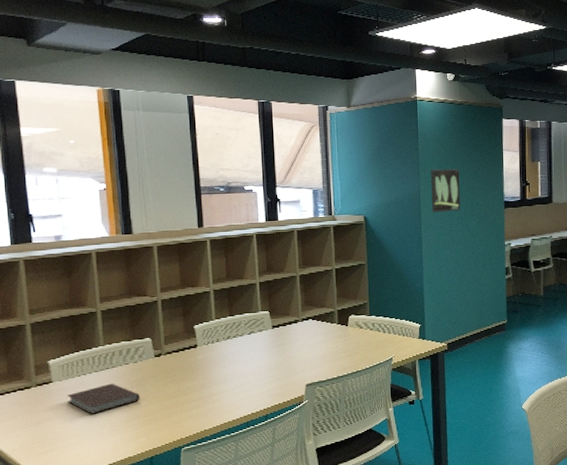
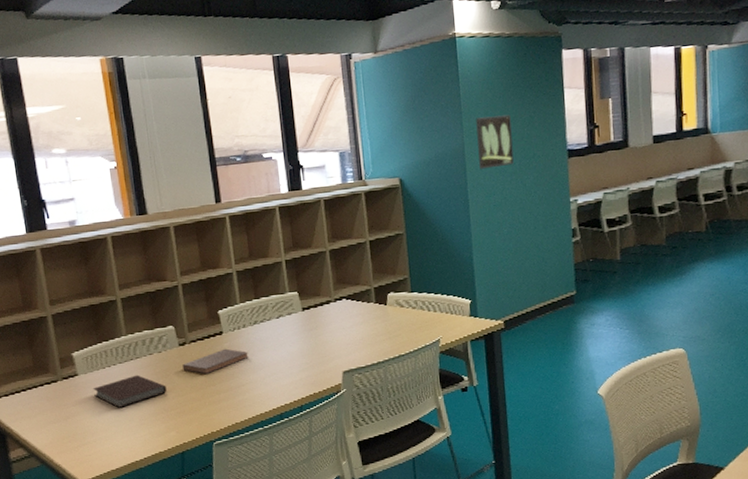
book: none [157,360,220,385] -> present [182,348,249,375]

